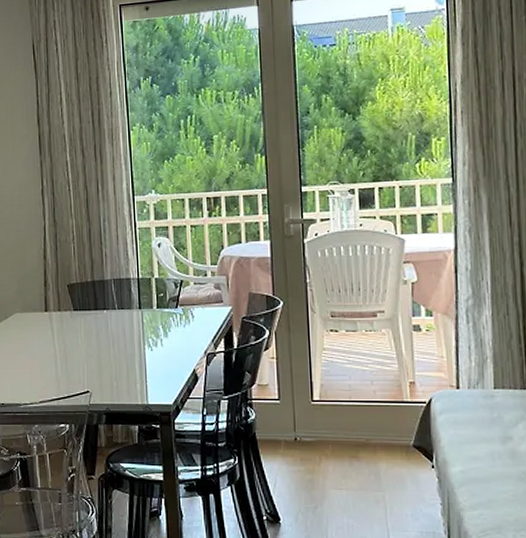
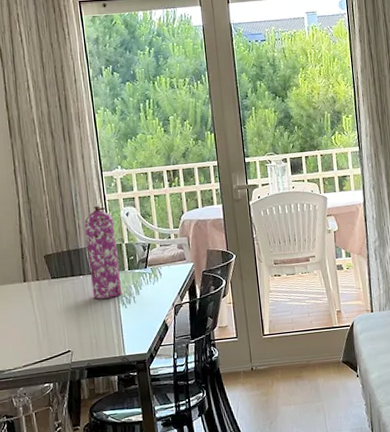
gas cylinder: none [111,233,149,338] -> present [83,205,123,299]

